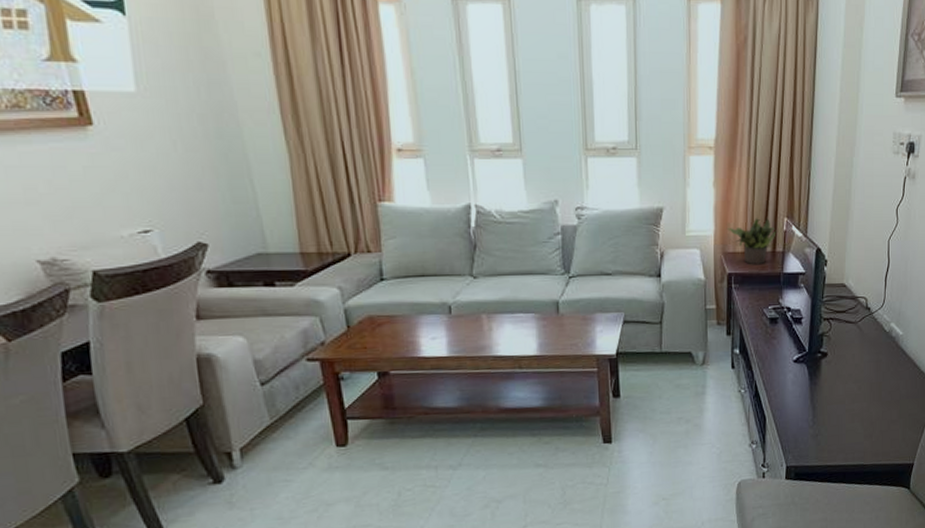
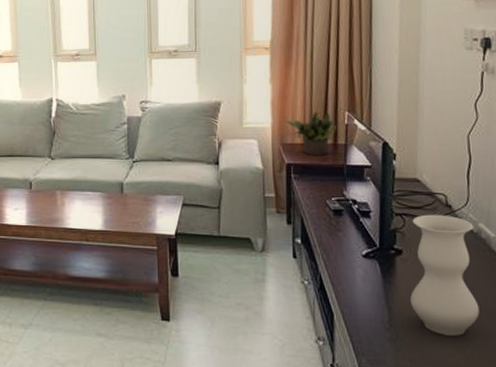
vase: none [832,317,887,427] -> present [410,214,480,336]

